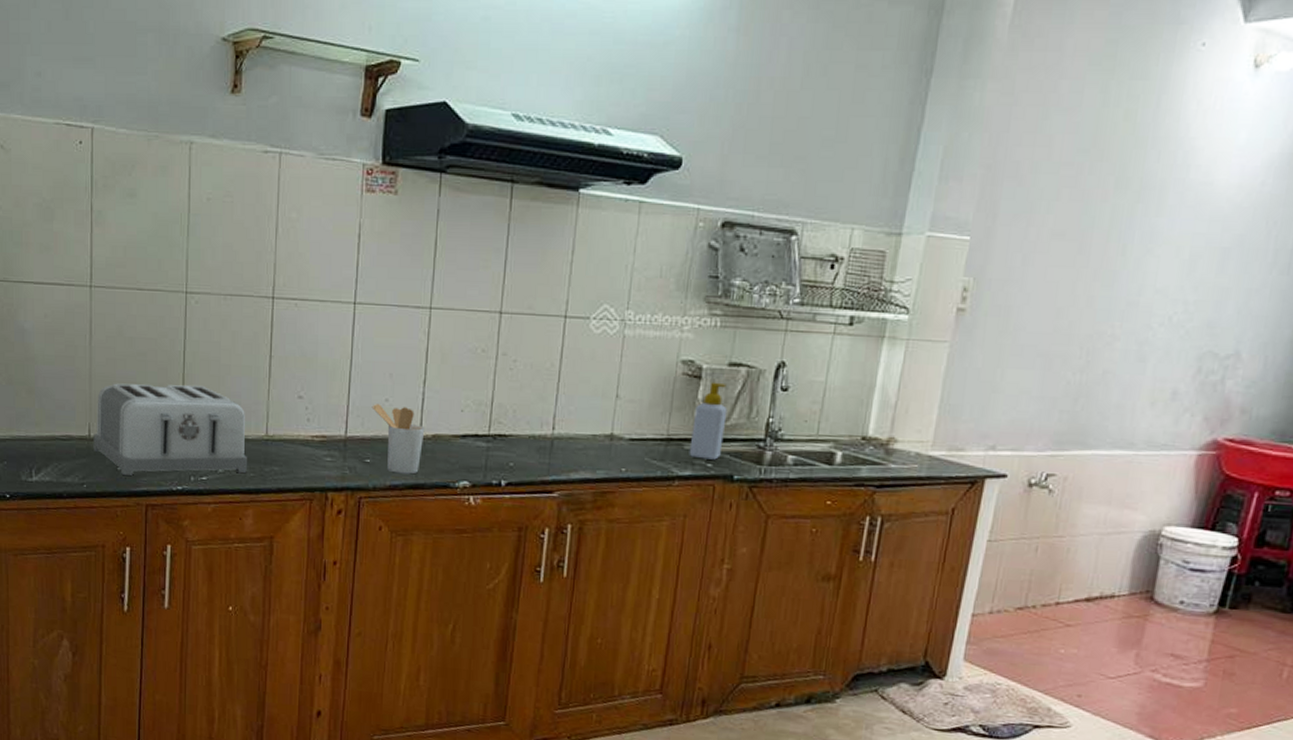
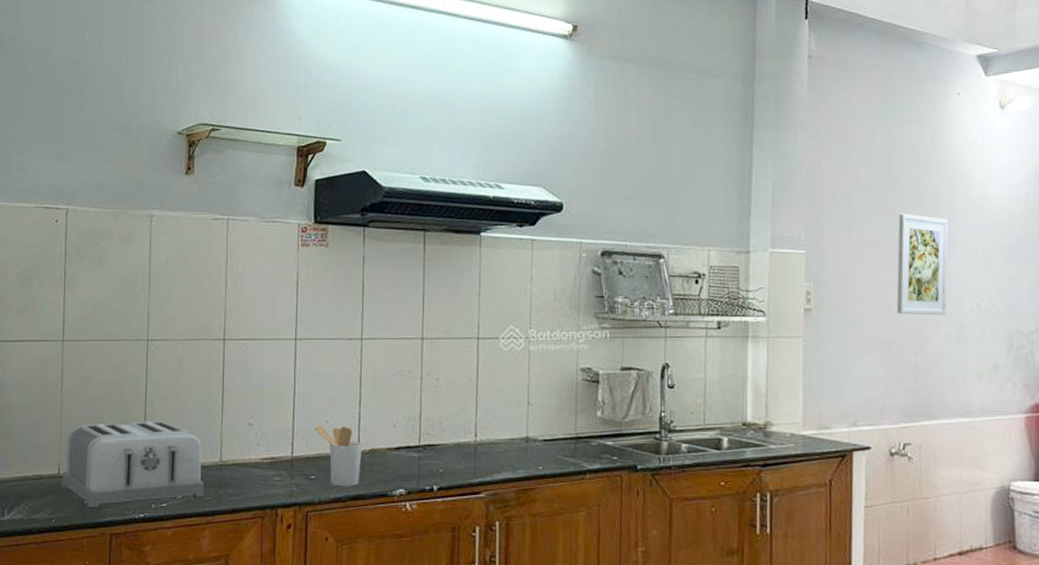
soap bottle: present [689,382,728,460] -> none [596,385,625,453]
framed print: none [1068,198,1155,328] -> present [896,213,949,316]

